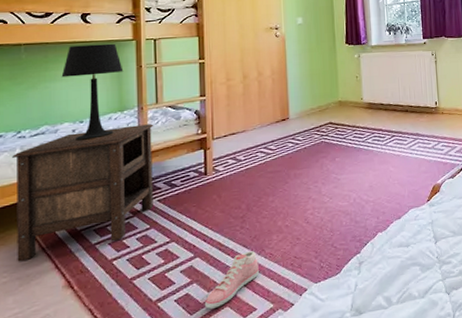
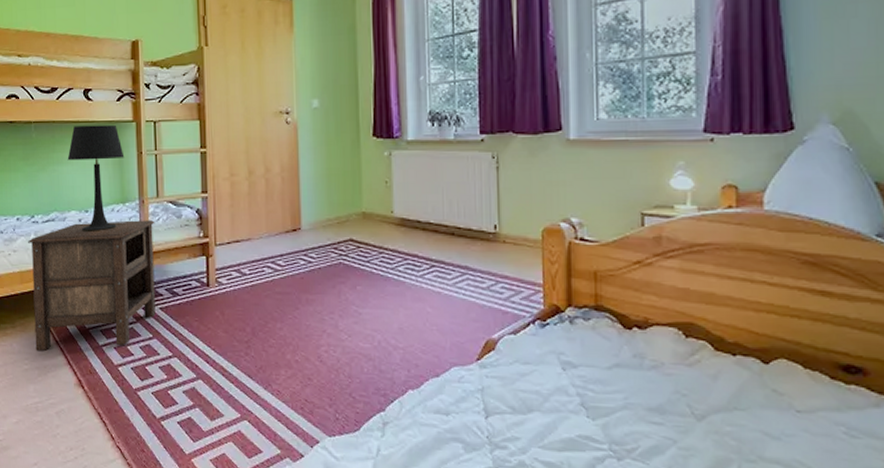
sneaker: present [204,251,259,309] -> none [207,383,265,440]

